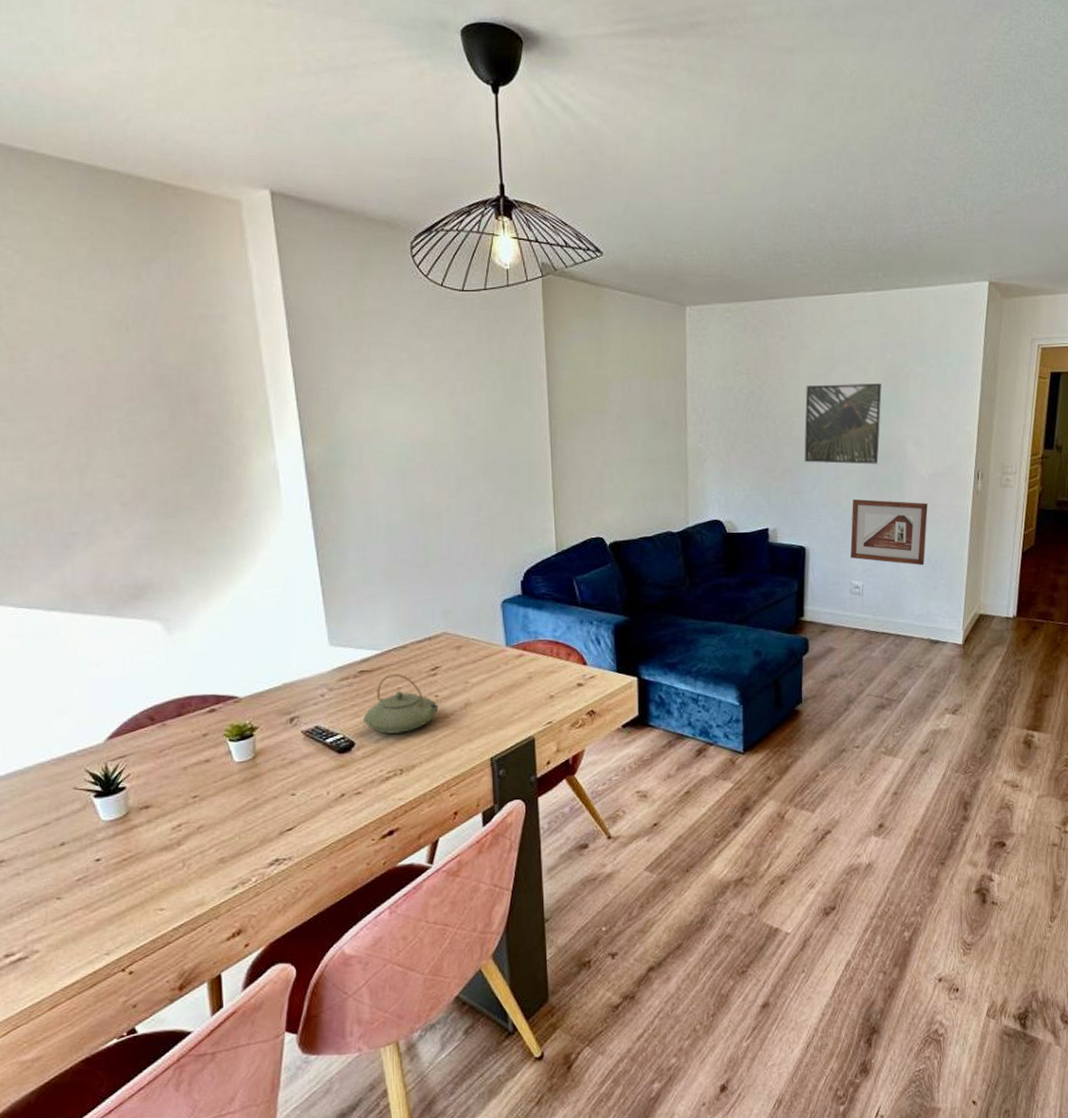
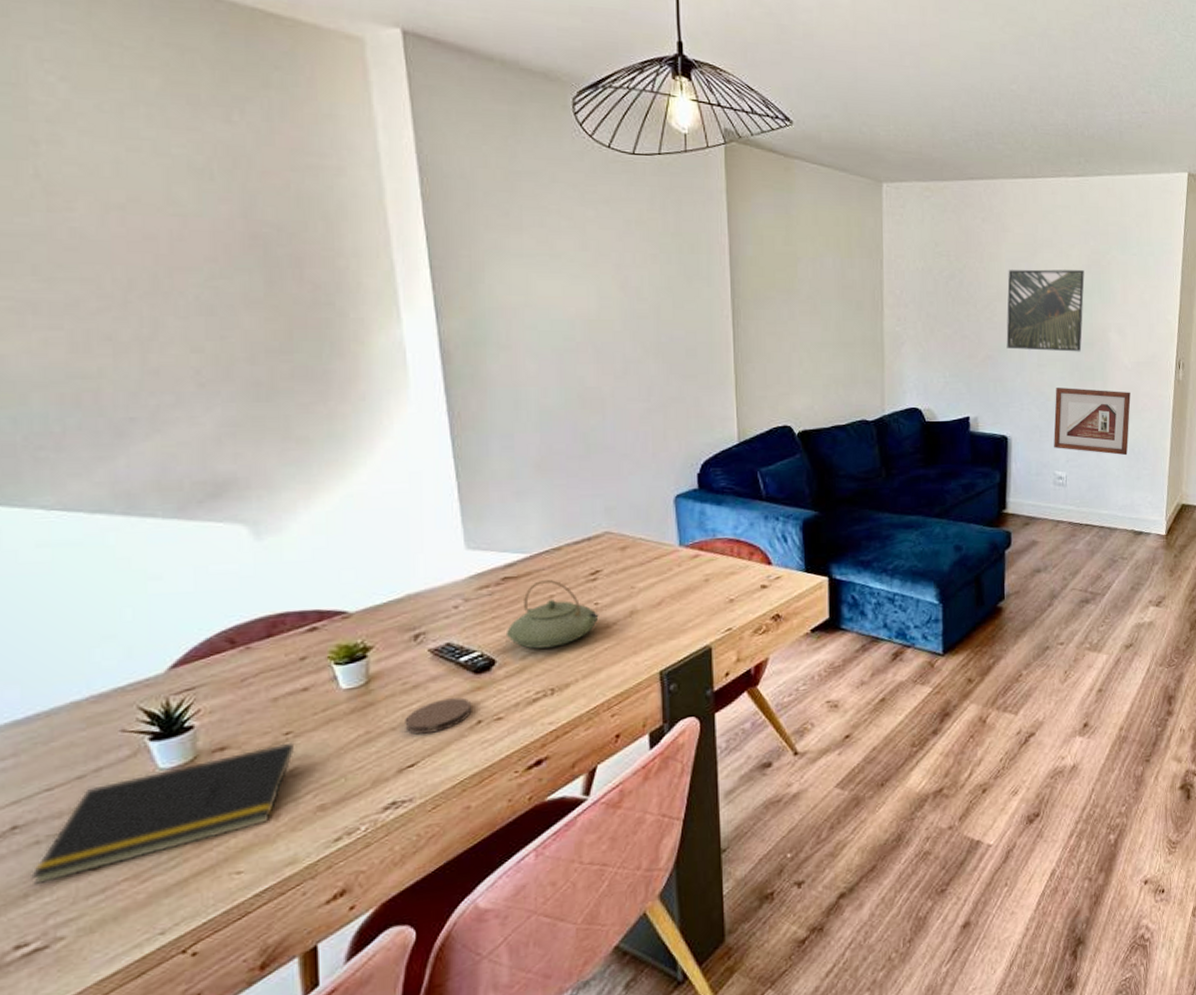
notepad: none [14,804,201,908] -> present [31,742,295,885]
coaster: none [284,773,337,803] -> present [405,697,472,735]

